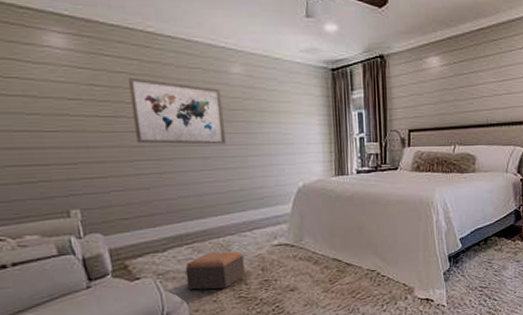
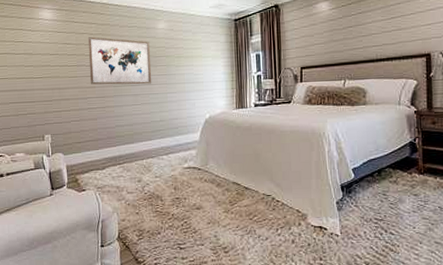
footstool: present [185,251,245,290] -> none [117,171,161,203]

